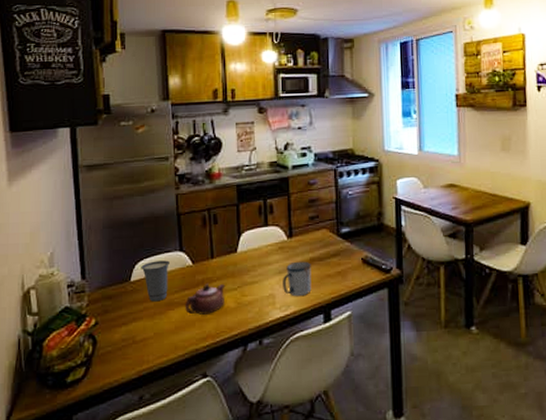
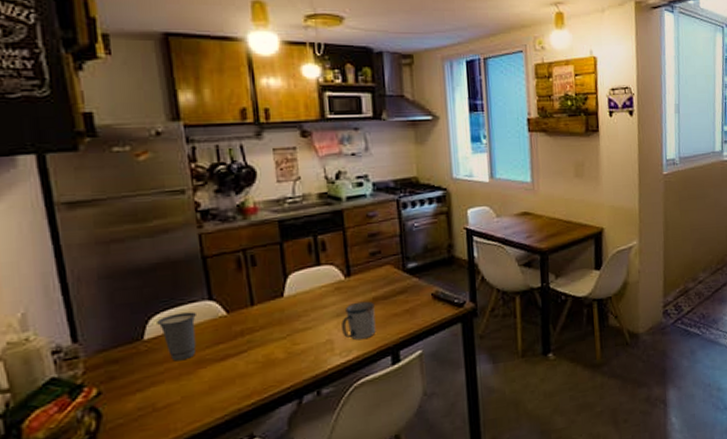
teapot: present [185,284,226,315] -> none [220,334,272,371]

